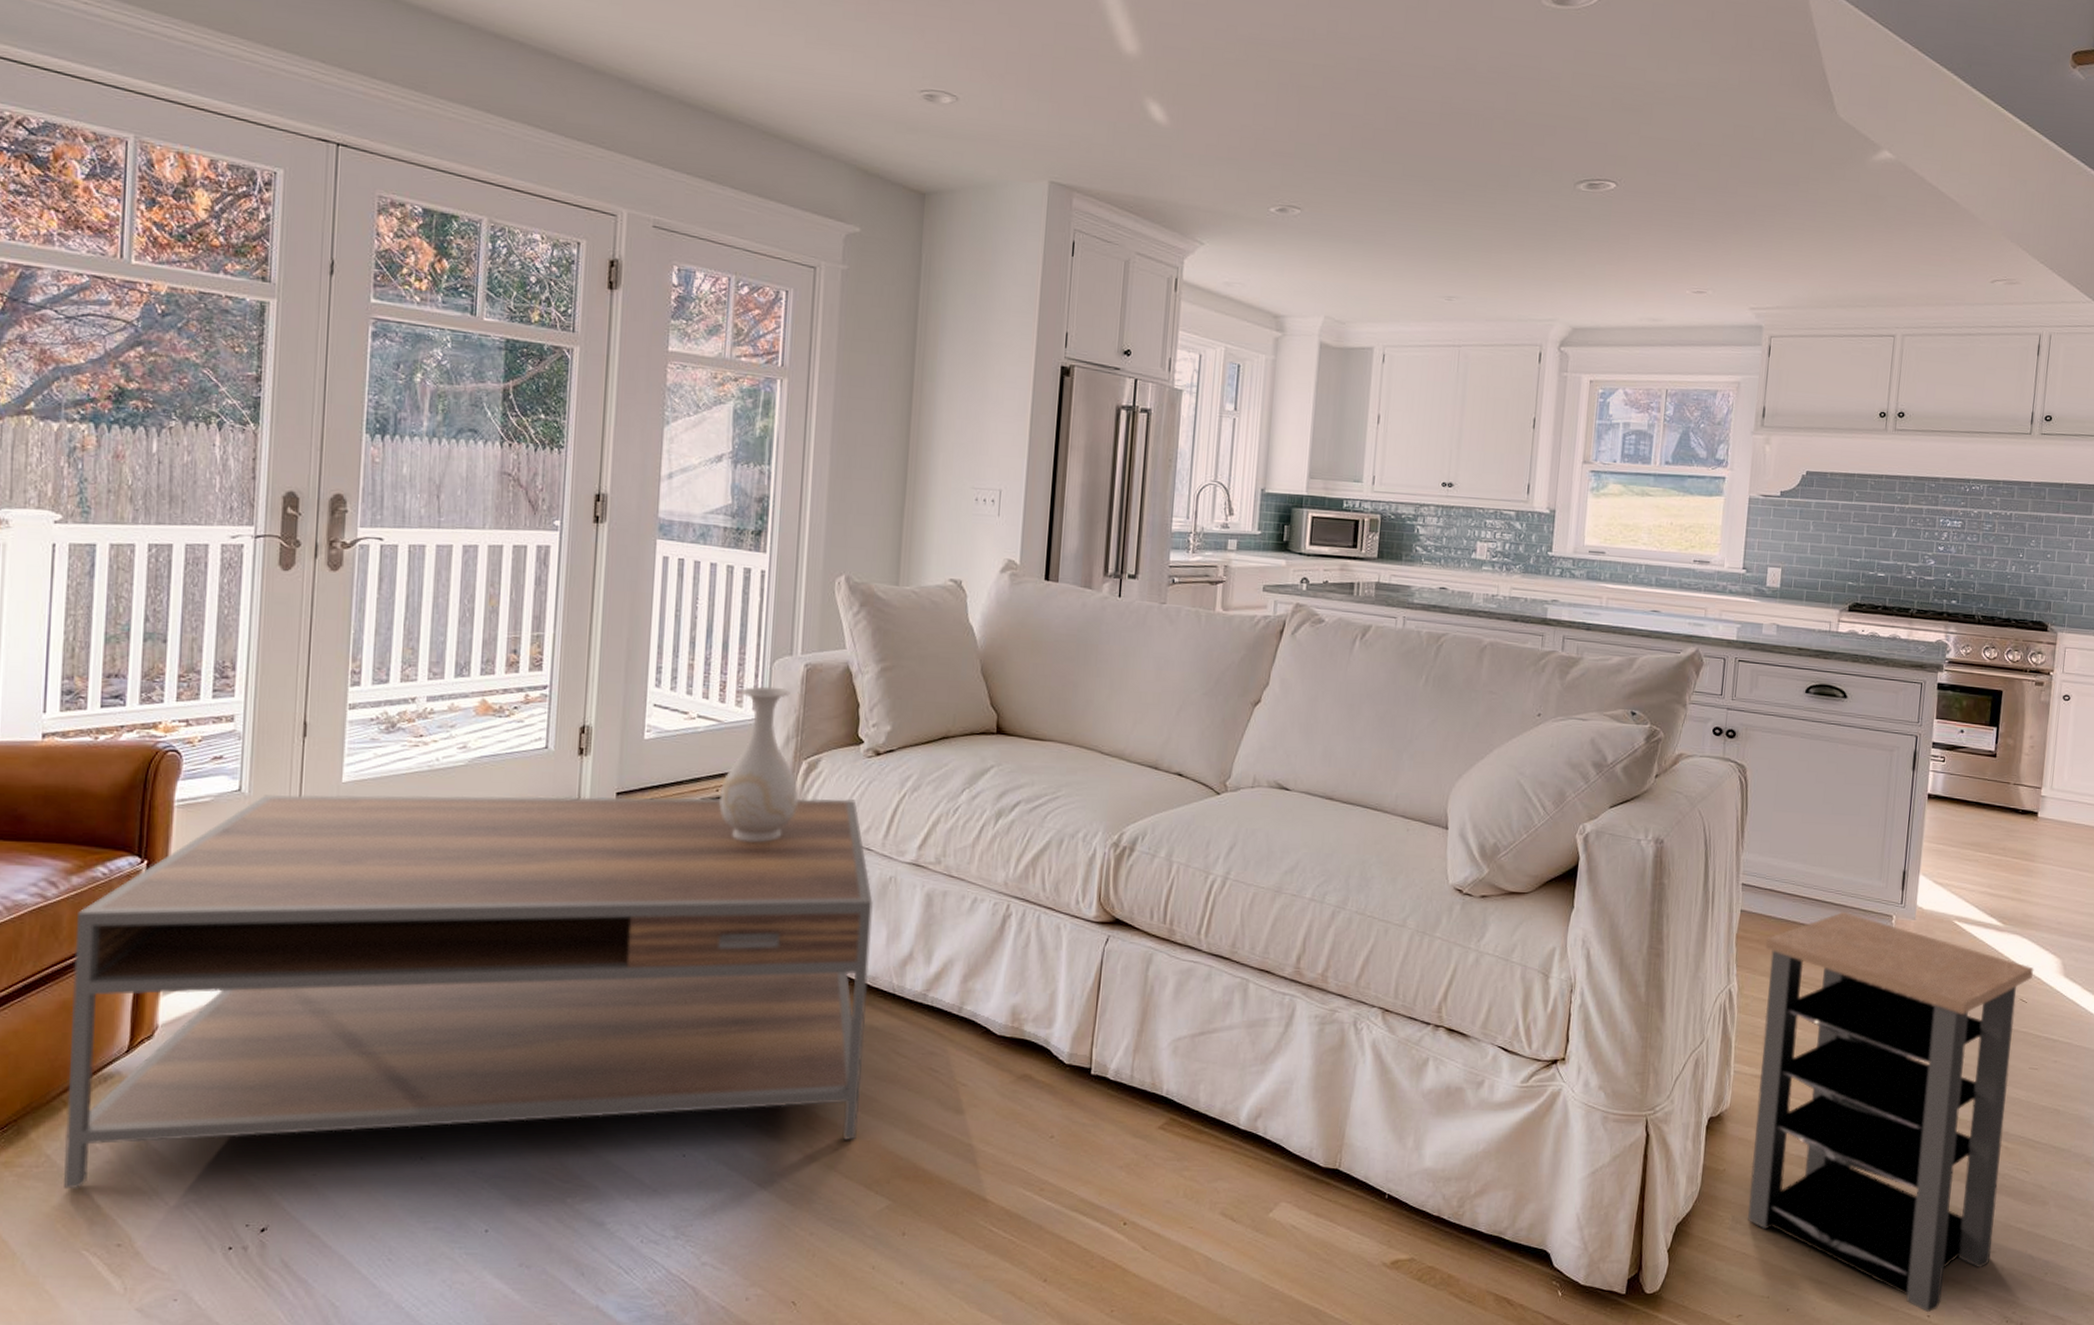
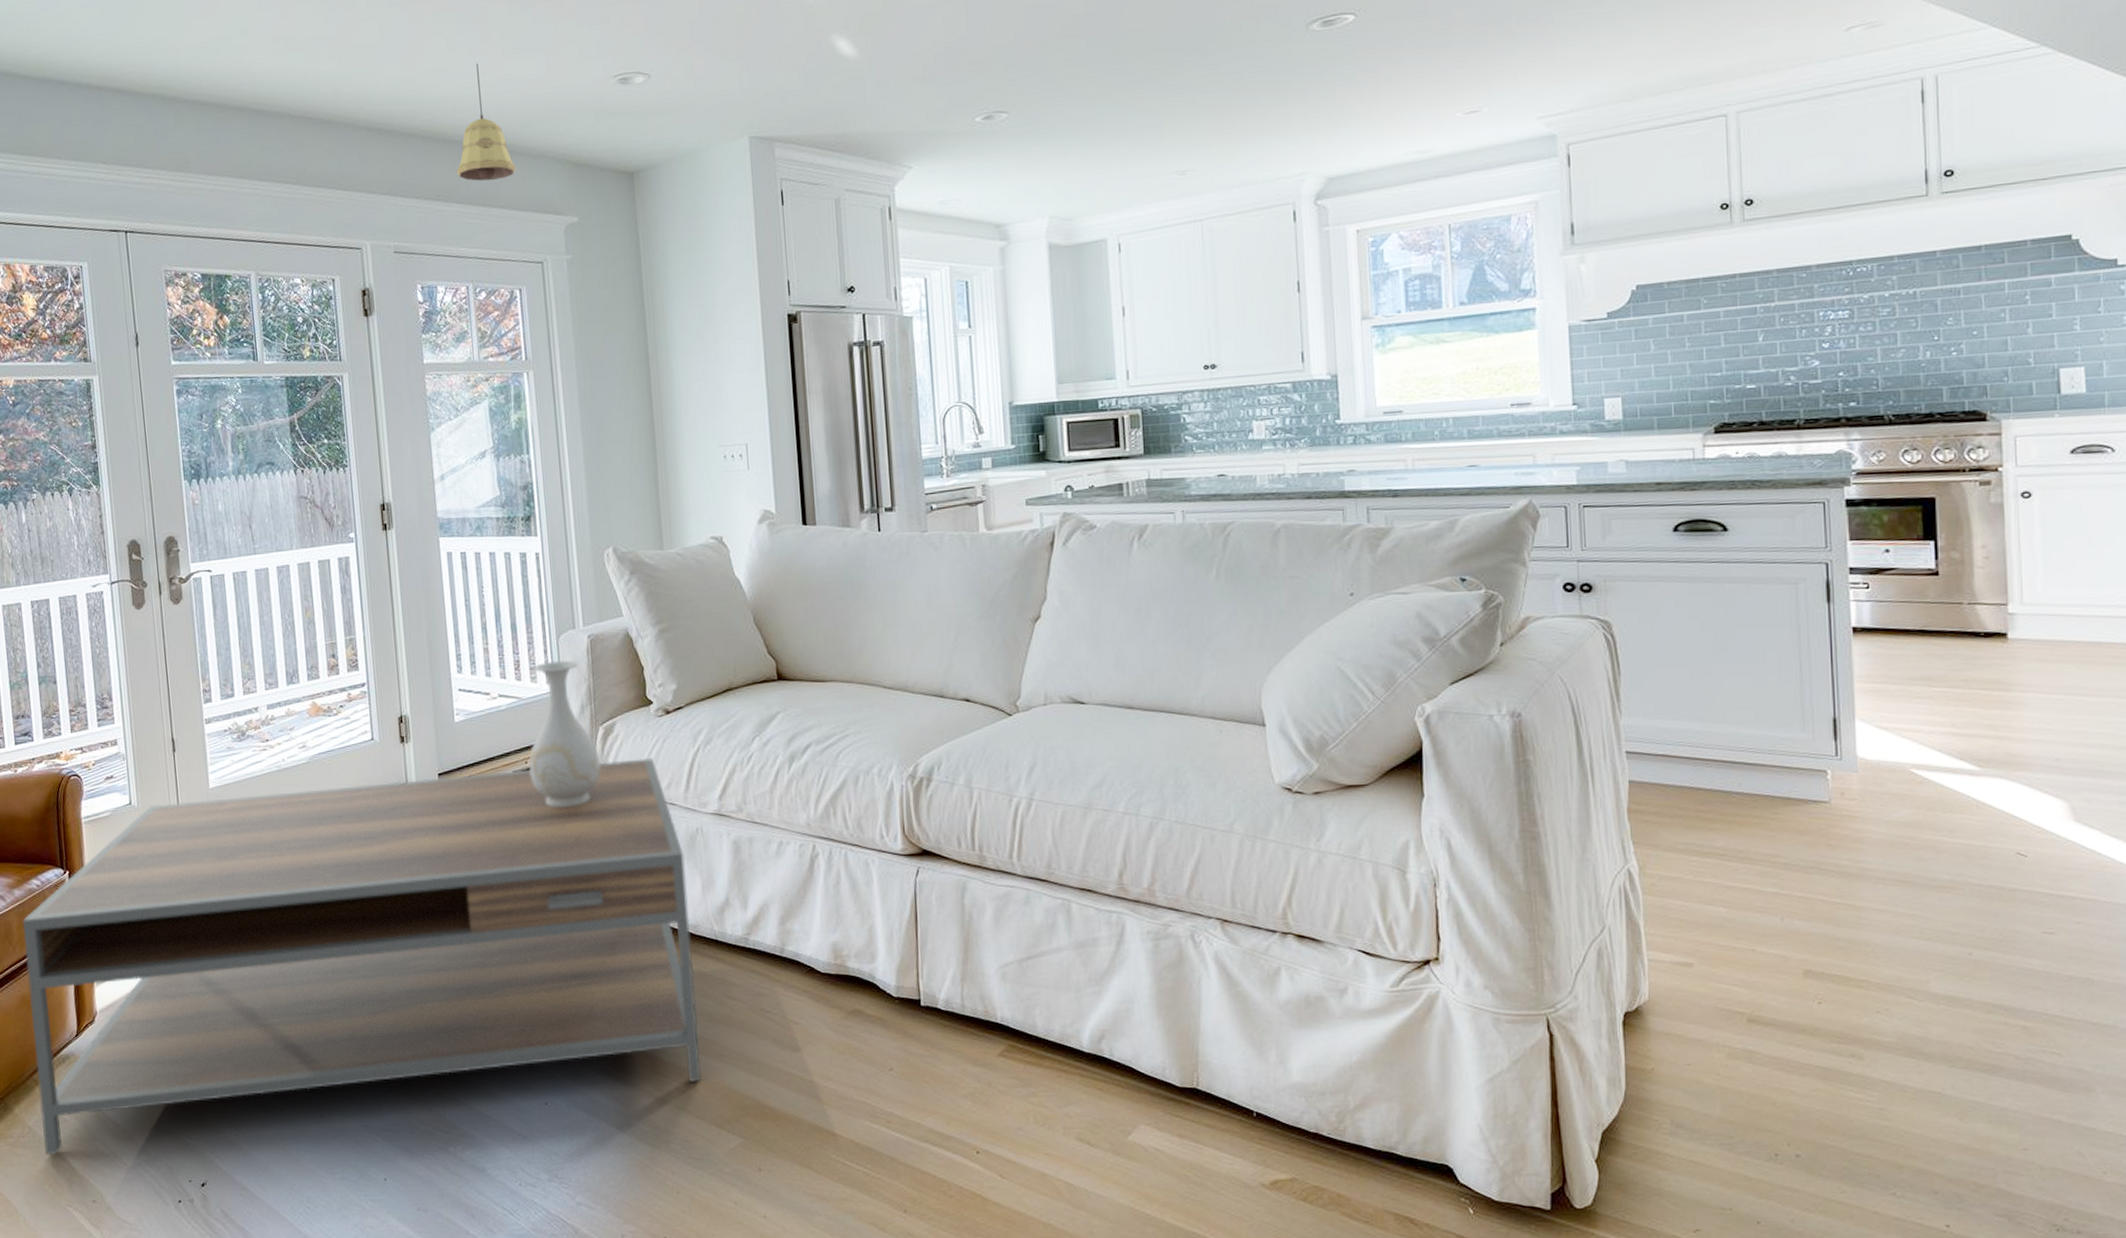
pendant light: none [736,45,803,172] -> present [457,63,517,181]
side table: present [1748,912,2035,1312] -> none [1665,772,2031,1221]

